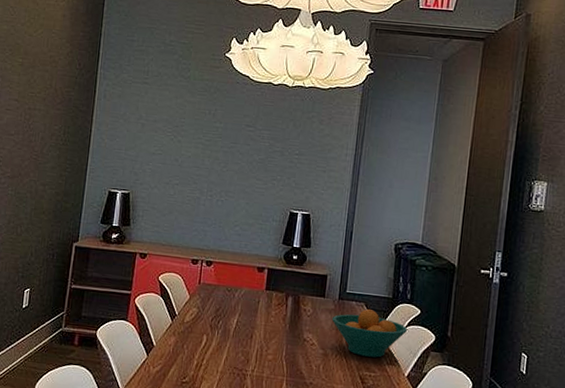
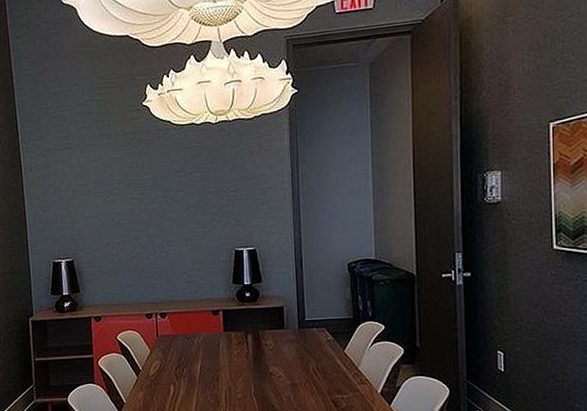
fruit bowl: present [331,309,408,358] -> none [295,333,375,380]

